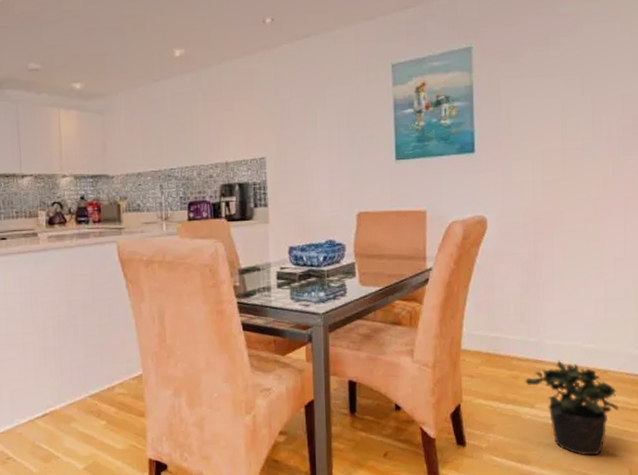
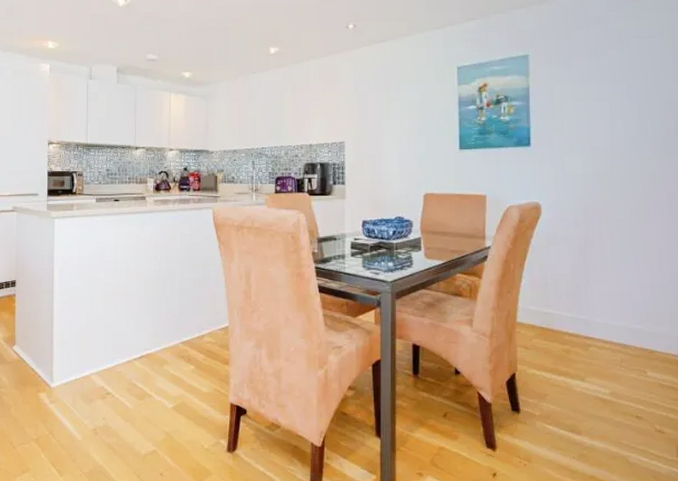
potted plant: present [525,360,618,456] -> none [576,338,665,431]

